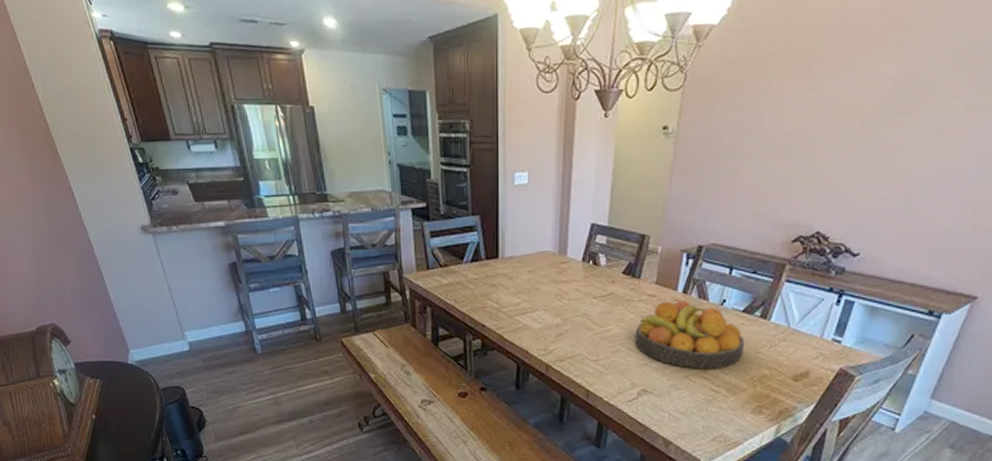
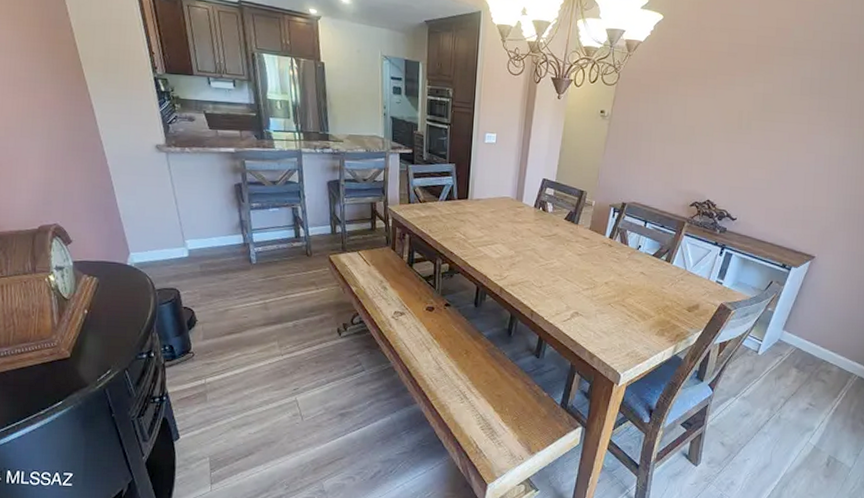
fruit bowl: present [635,301,745,369] -> none [571,243,654,299]

